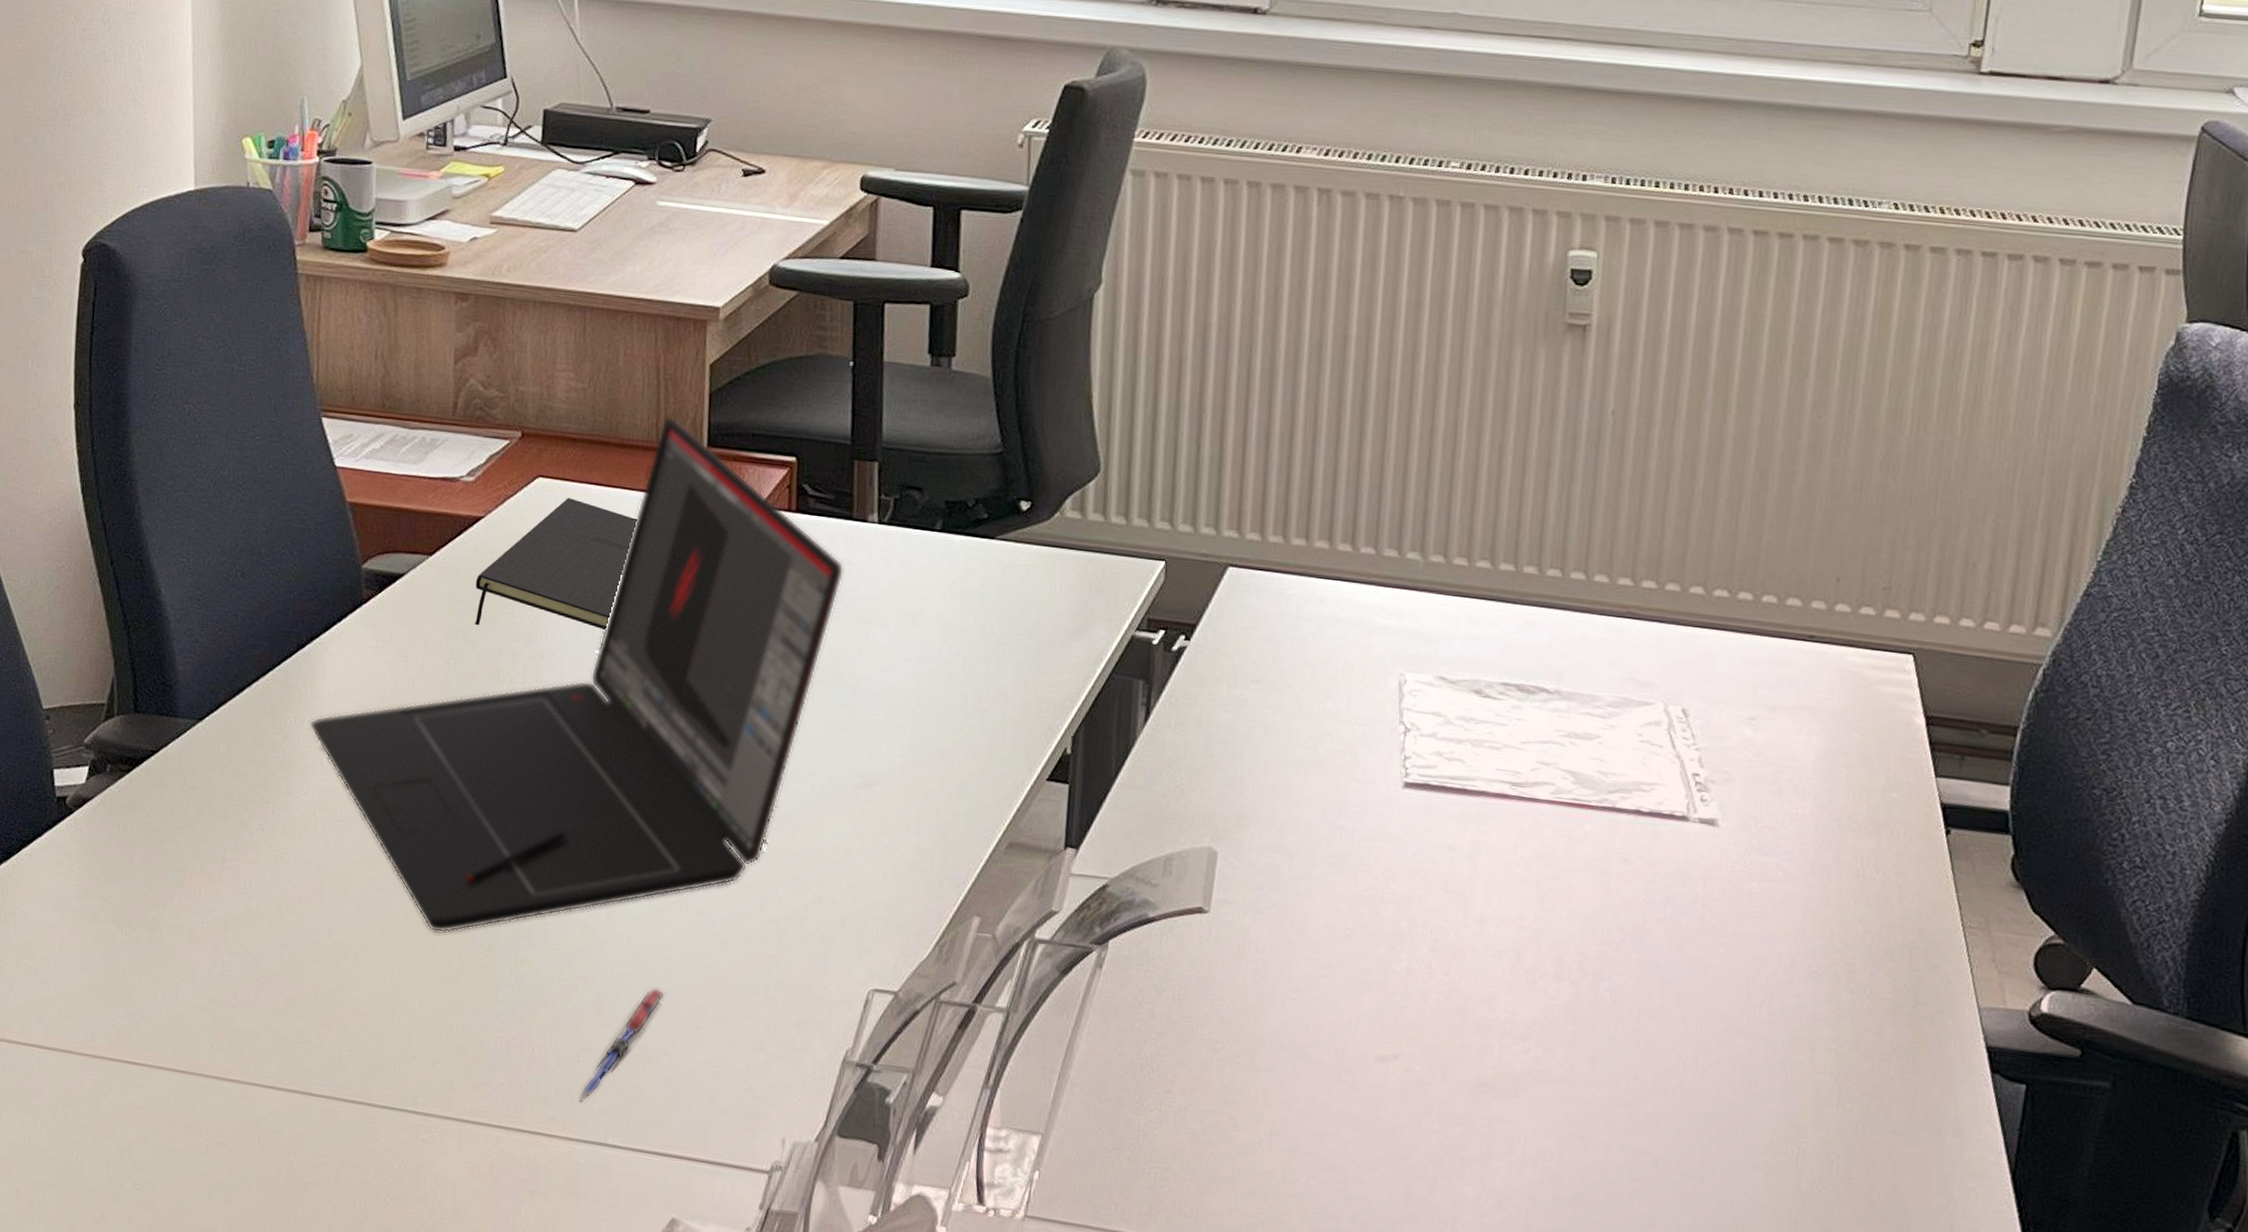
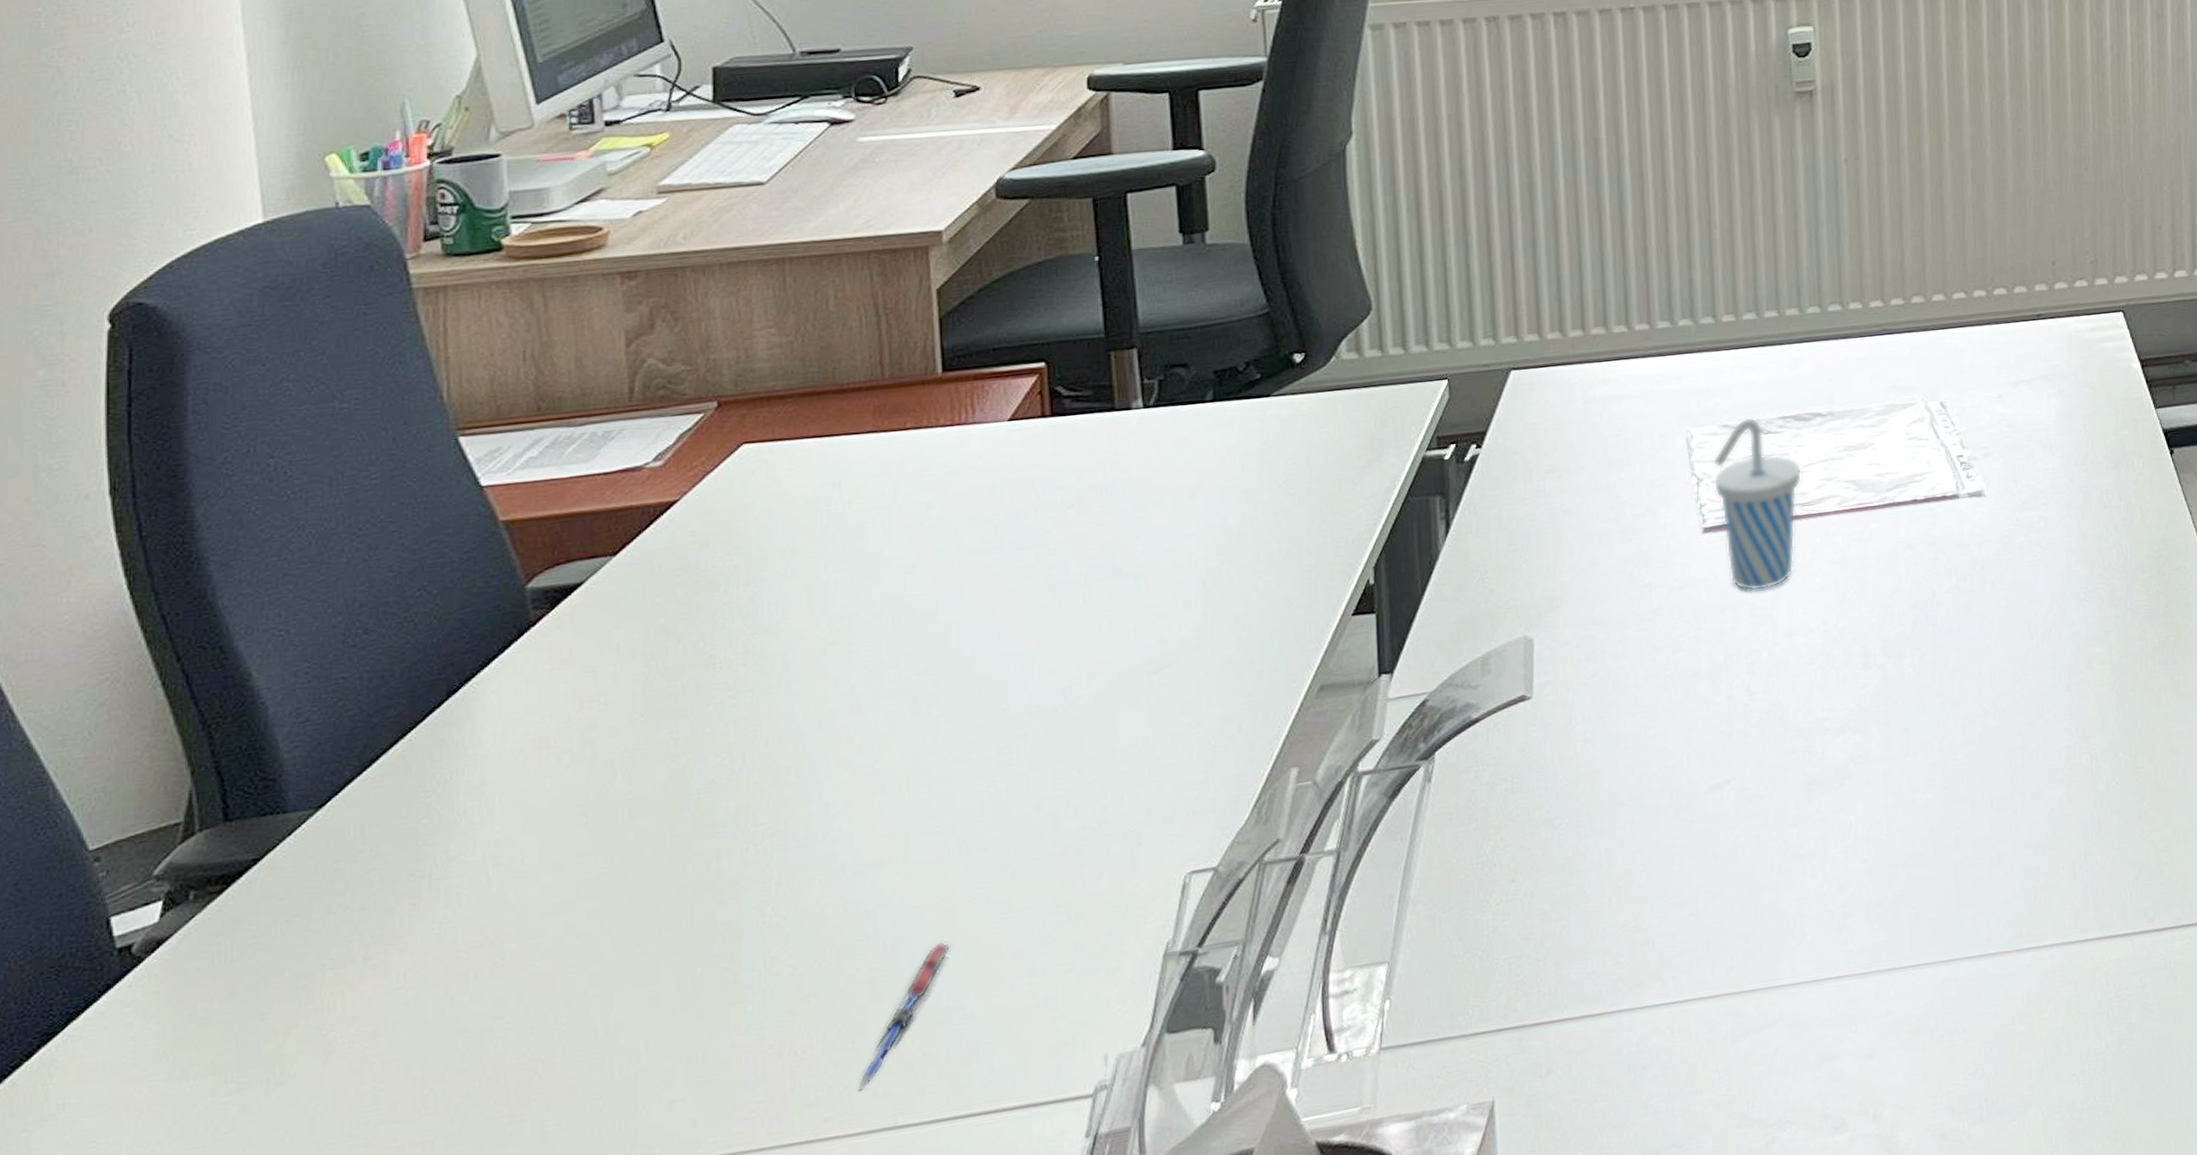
laptop: present [309,416,844,933] -> none [471,350,1111,961]
notepad: present [475,498,637,632] -> none [675,457,867,617]
cup: none [1421,674,1518,866] -> present [1713,416,1802,591]

